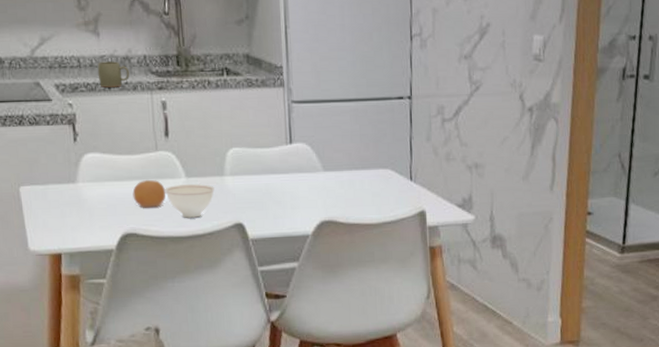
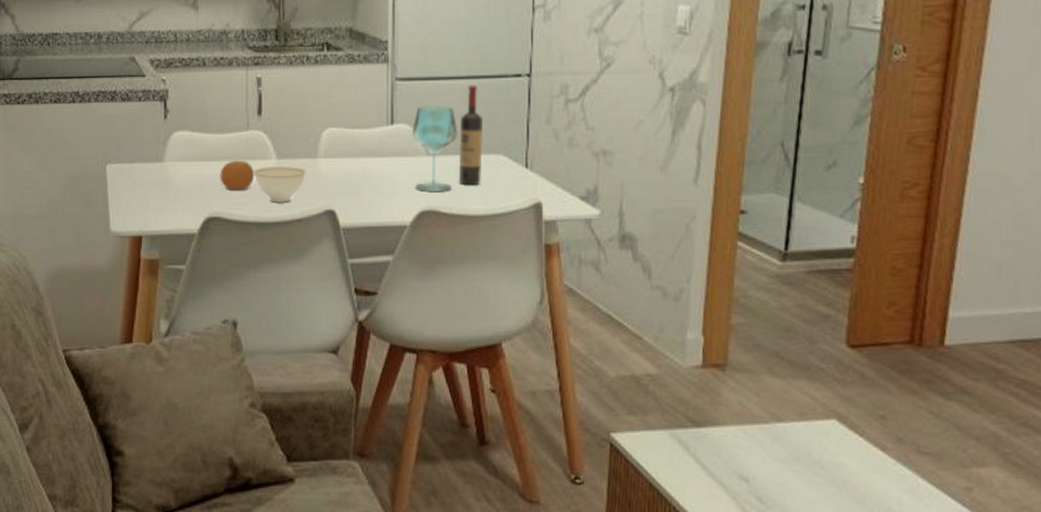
mug: present [97,61,129,88] -> none [193,36,226,63]
wine glass: none [309,126,350,204] -> present [412,105,458,191]
wine bottle: none [351,106,373,198] -> present [458,84,484,186]

